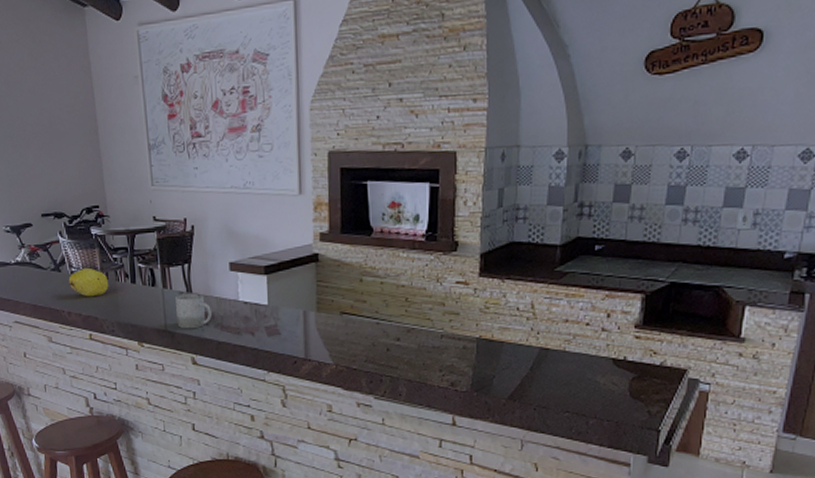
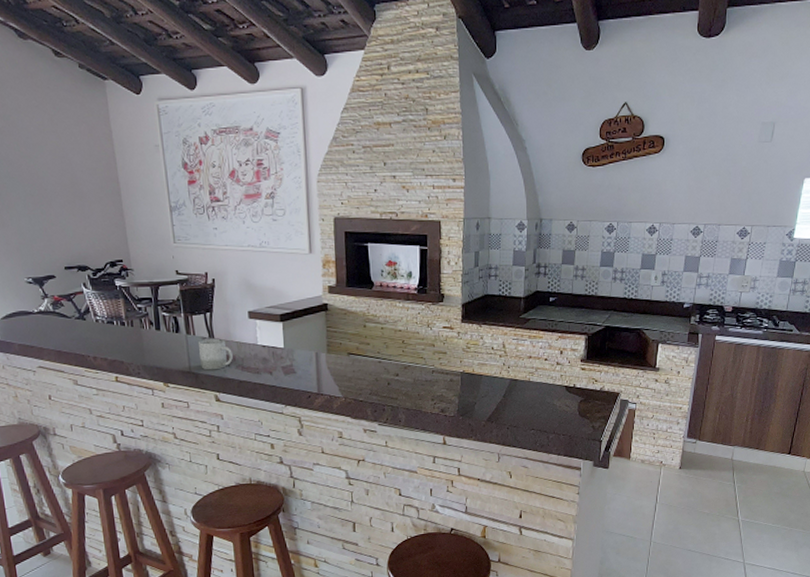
fruit: present [68,267,109,297] -> none [93,316,134,343]

